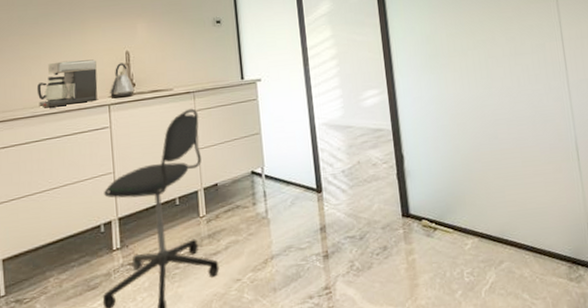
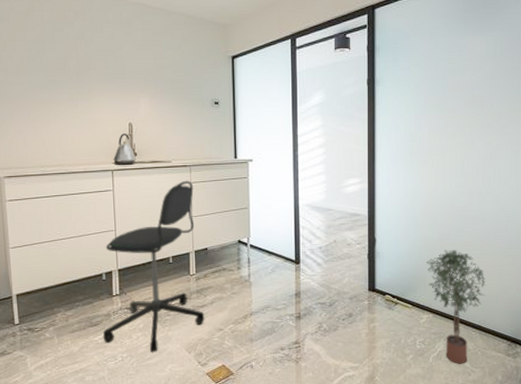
coffee maker: present [36,59,98,108] -> none [46,127,102,168]
potted tree: none [462,159,534,297] -> present [426,249,486,364]

